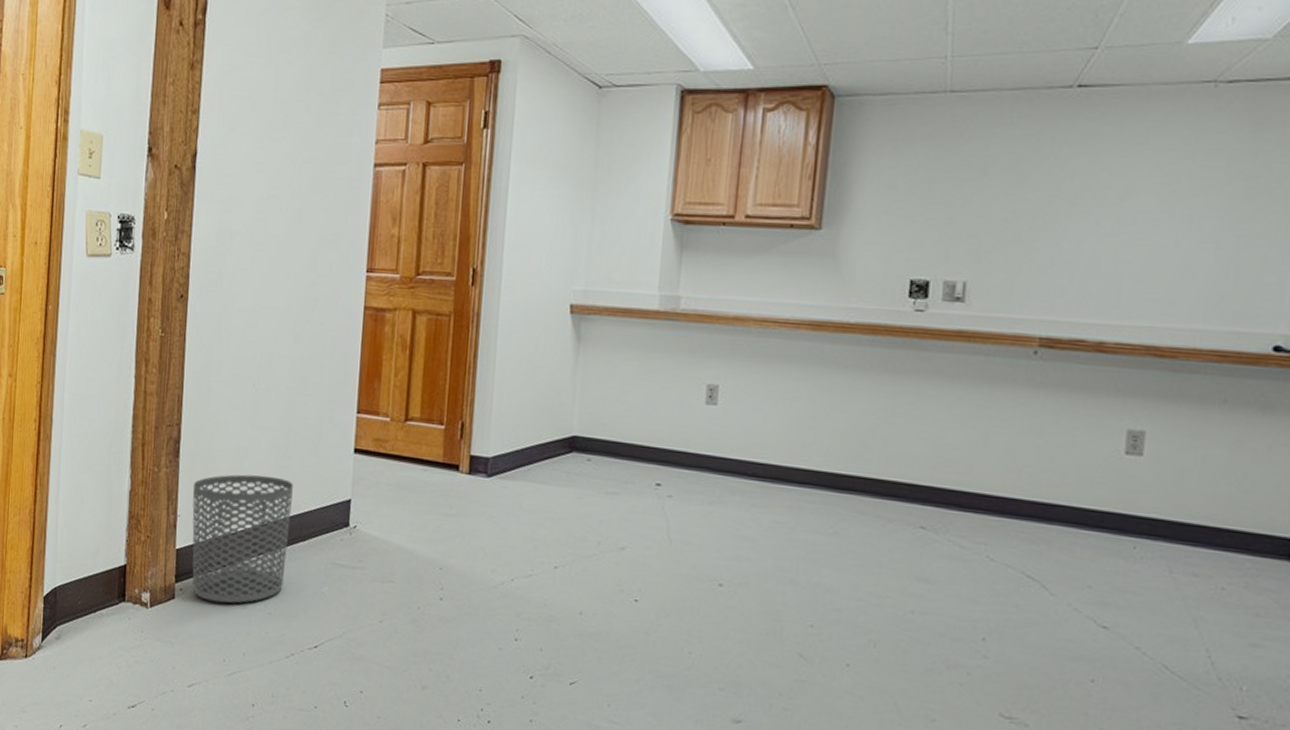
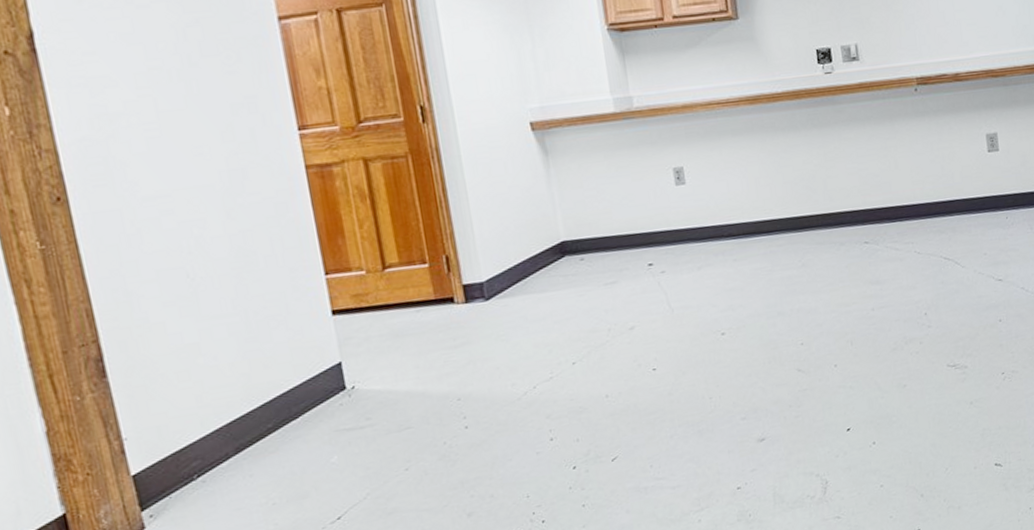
waste bin: present [192,474,293,604] -> none [135,362,283,517]

